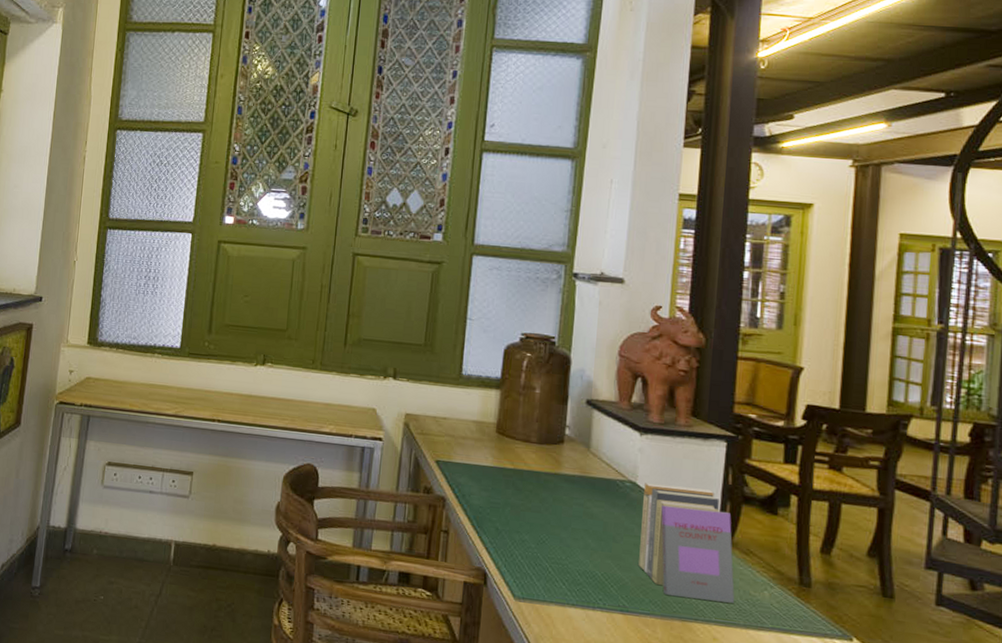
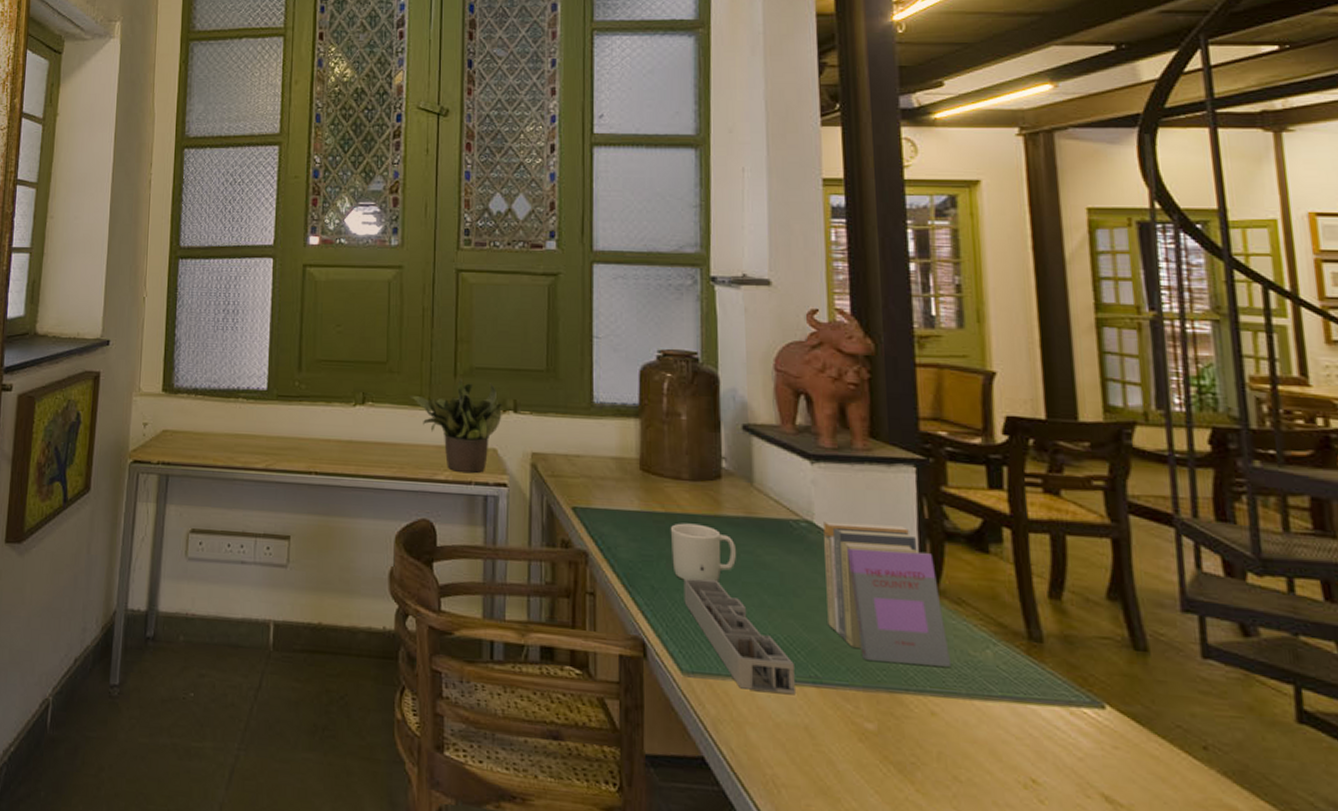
potted plant: none [305,347,385,428] -> present [411,378,504,474]
mug: none [515,478,571,528] -> present [670,523,737,582]
architectural model: none [522,523,607,620] -> present [683,578,795,695]

